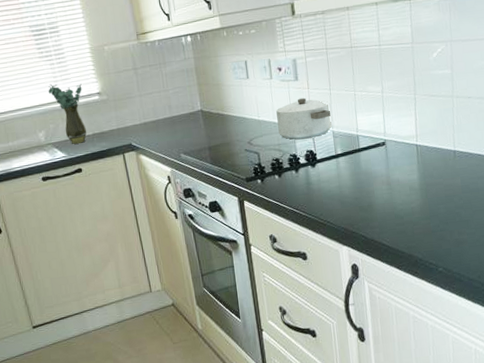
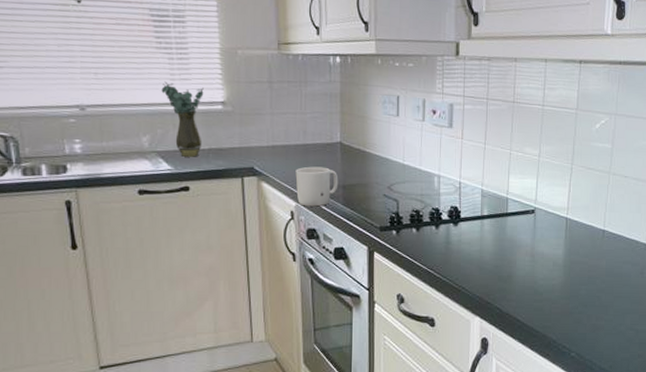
mug: none [166,133,205,171] -> present [295,166,339,207]
cooking pot: present [276,97,333,140] -> none [423,147,483,193]

